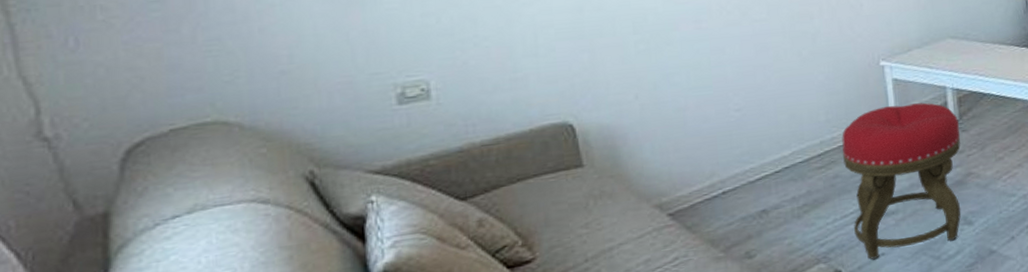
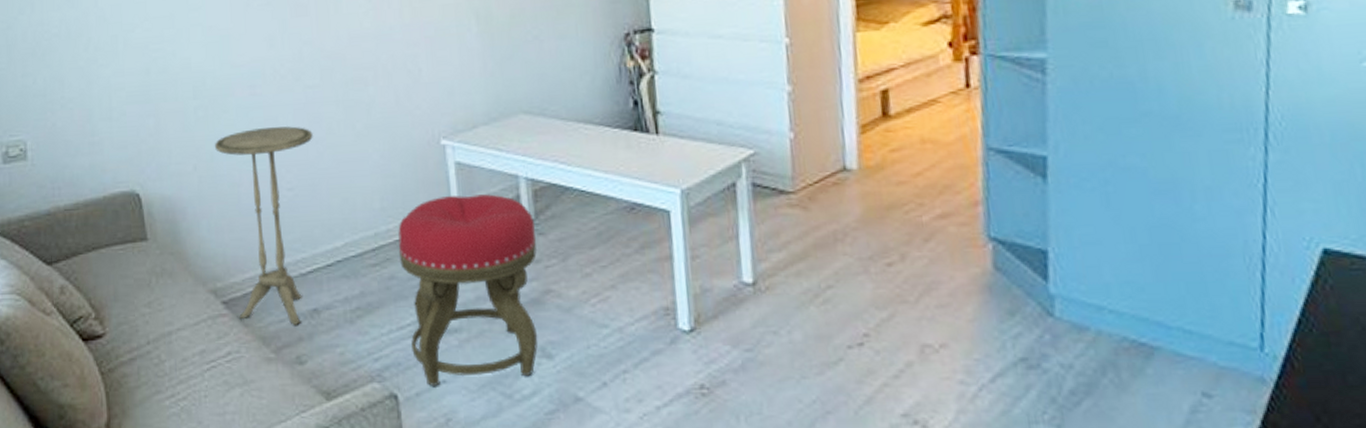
side table: none [657,55,760,227] -> present [214,126,313,325]

